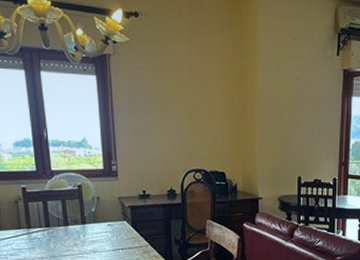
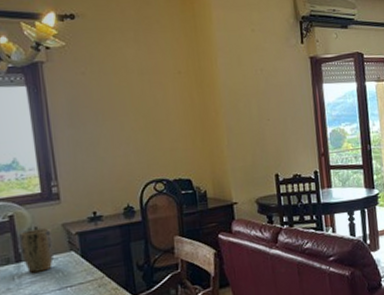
plant pot: none [85,199,111,234] -> present [19,228,55,273]

